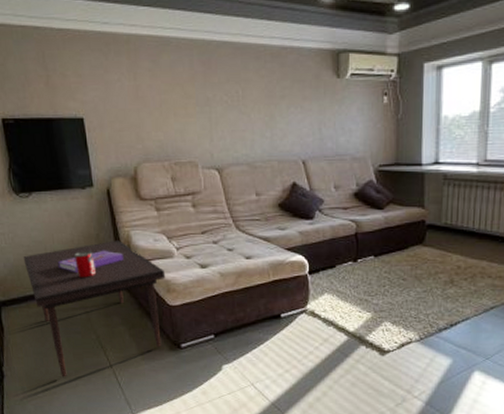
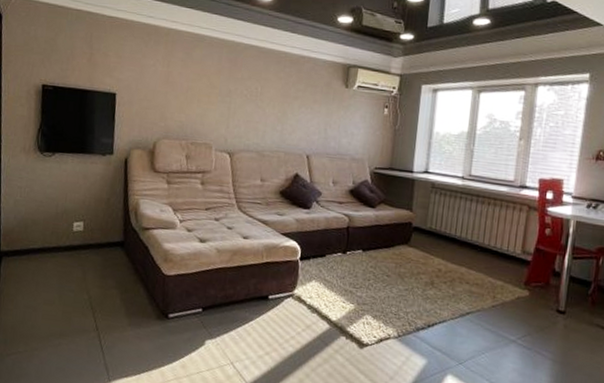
coffee table: present [23,240,166,377] -> none [34,206,166,335]

